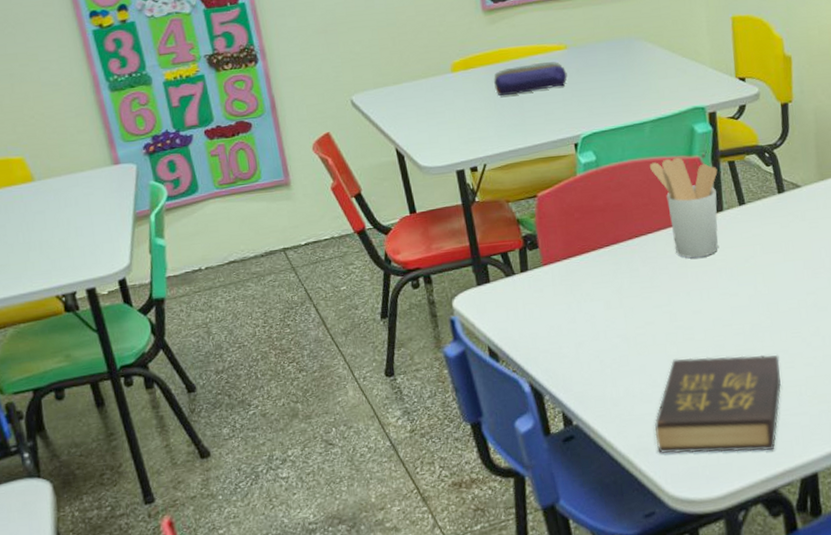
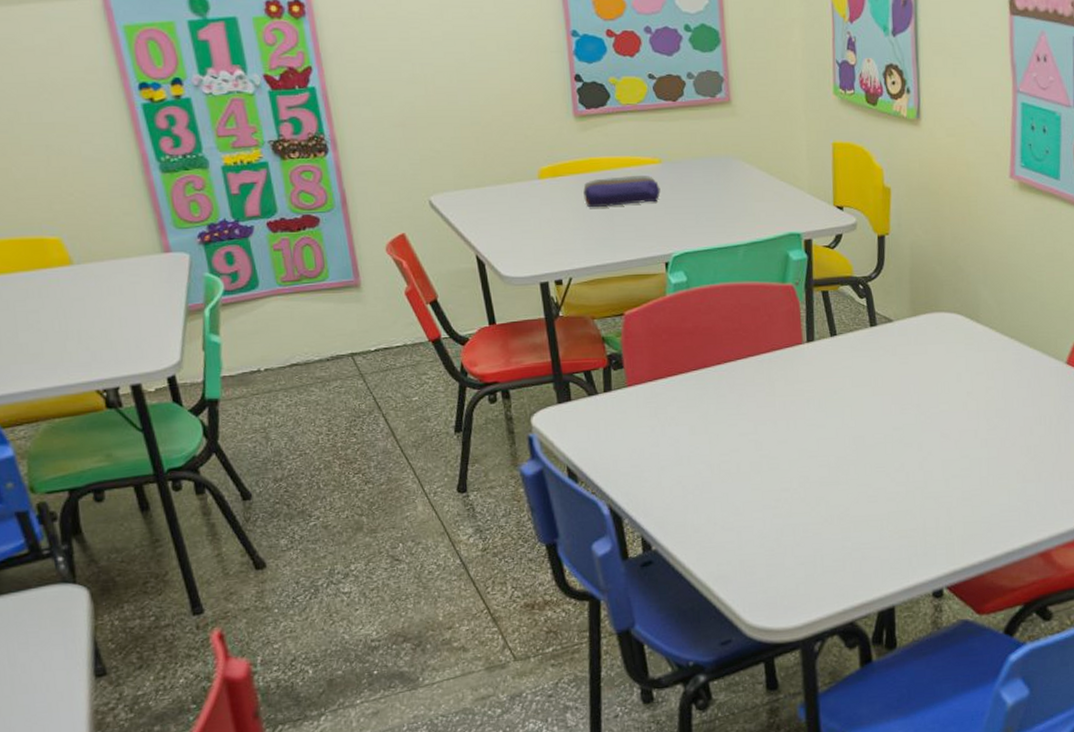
utensil holder: present [649,157,718,258] -> none [741,283,811,387]
hardback book: present [654,354,781,454] -> none [734,487,863,584]

